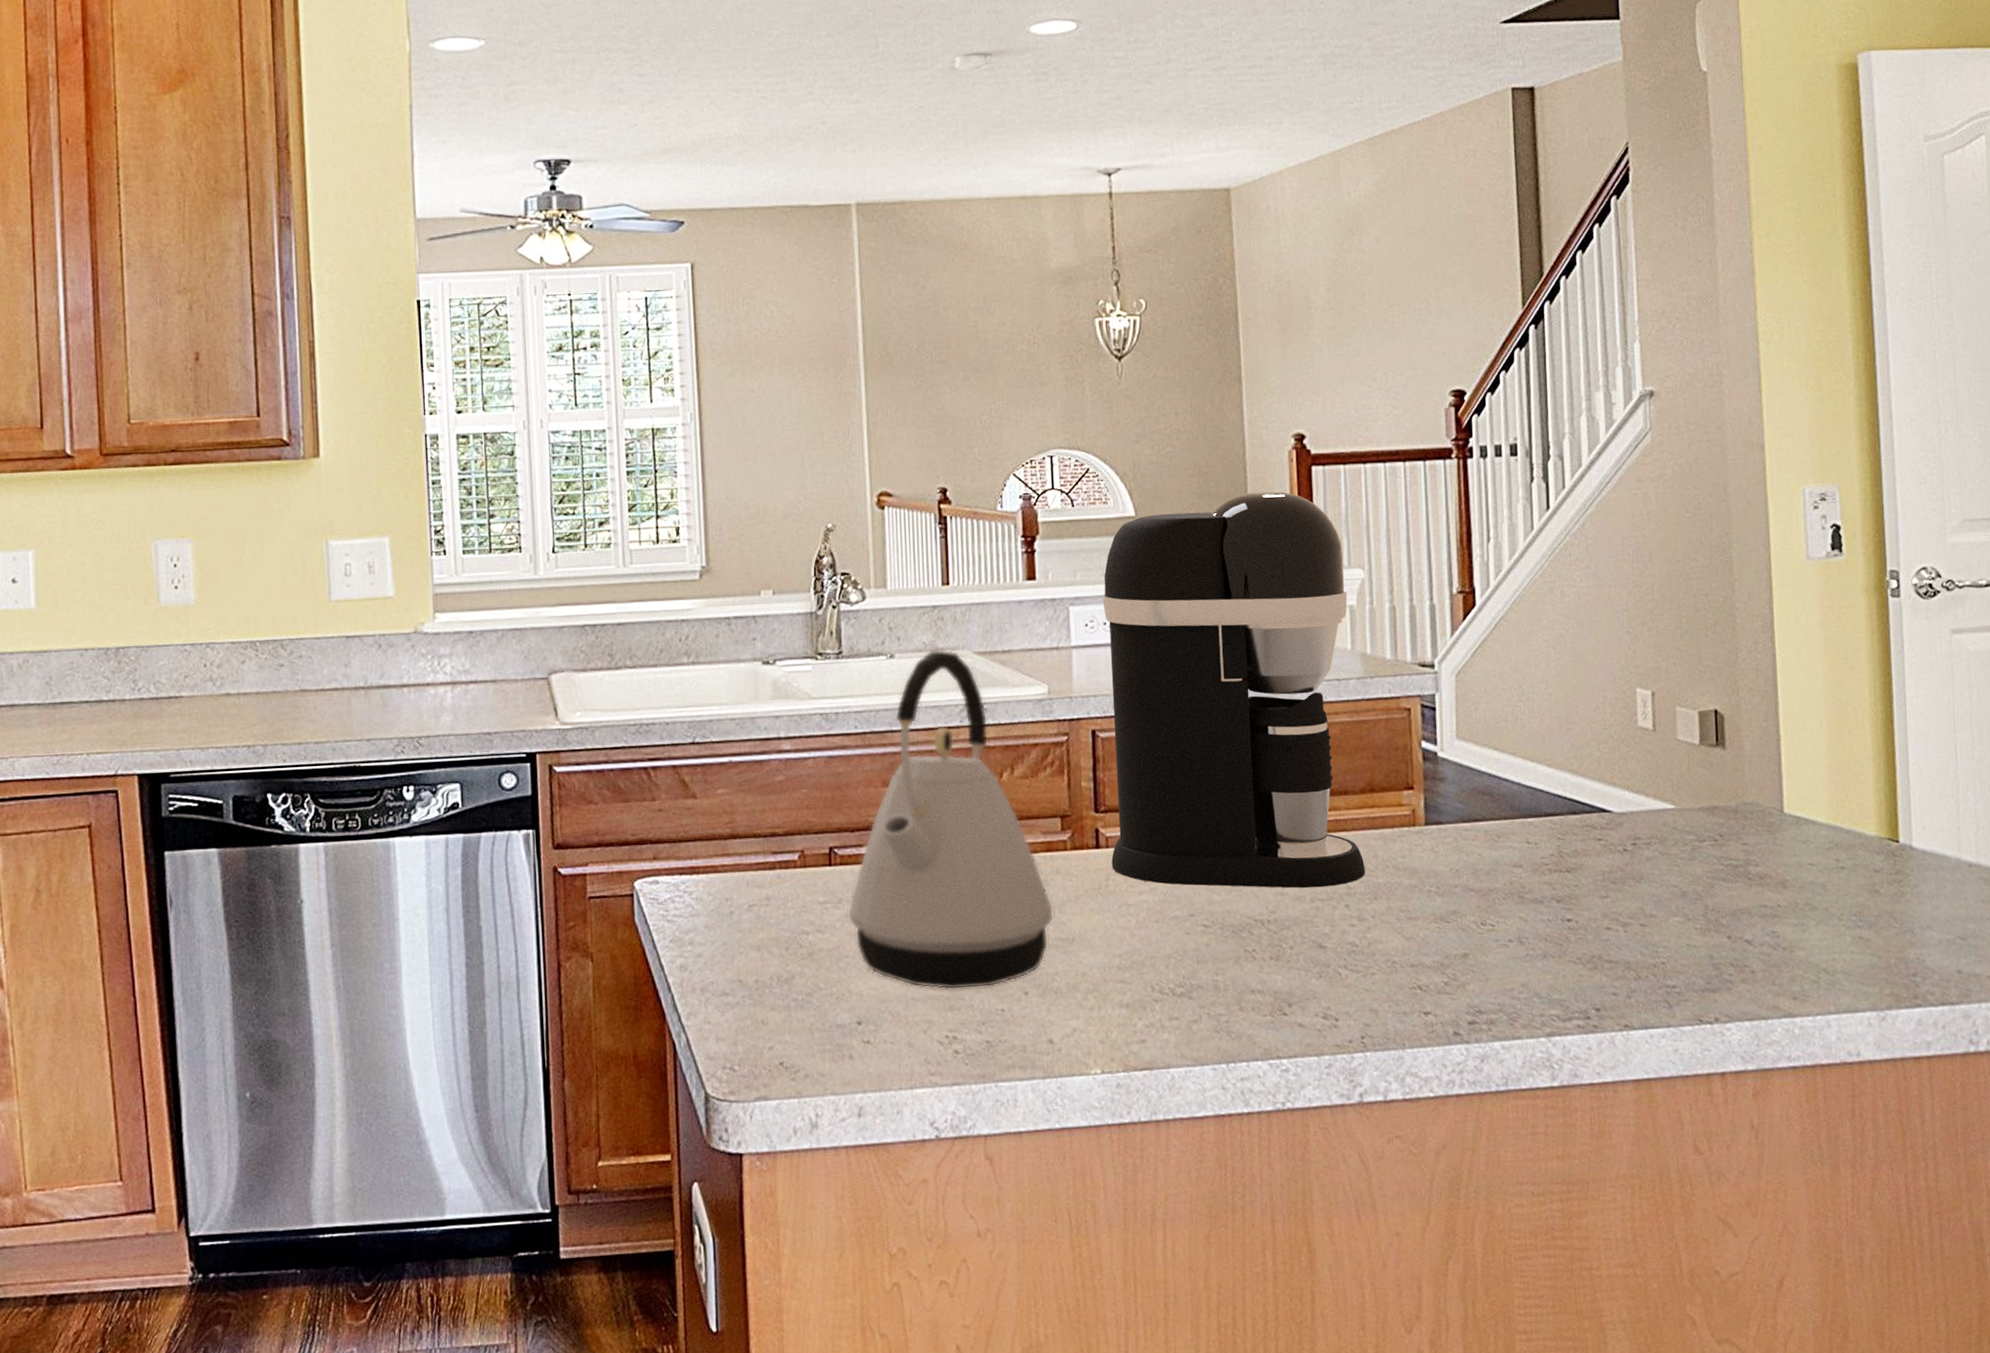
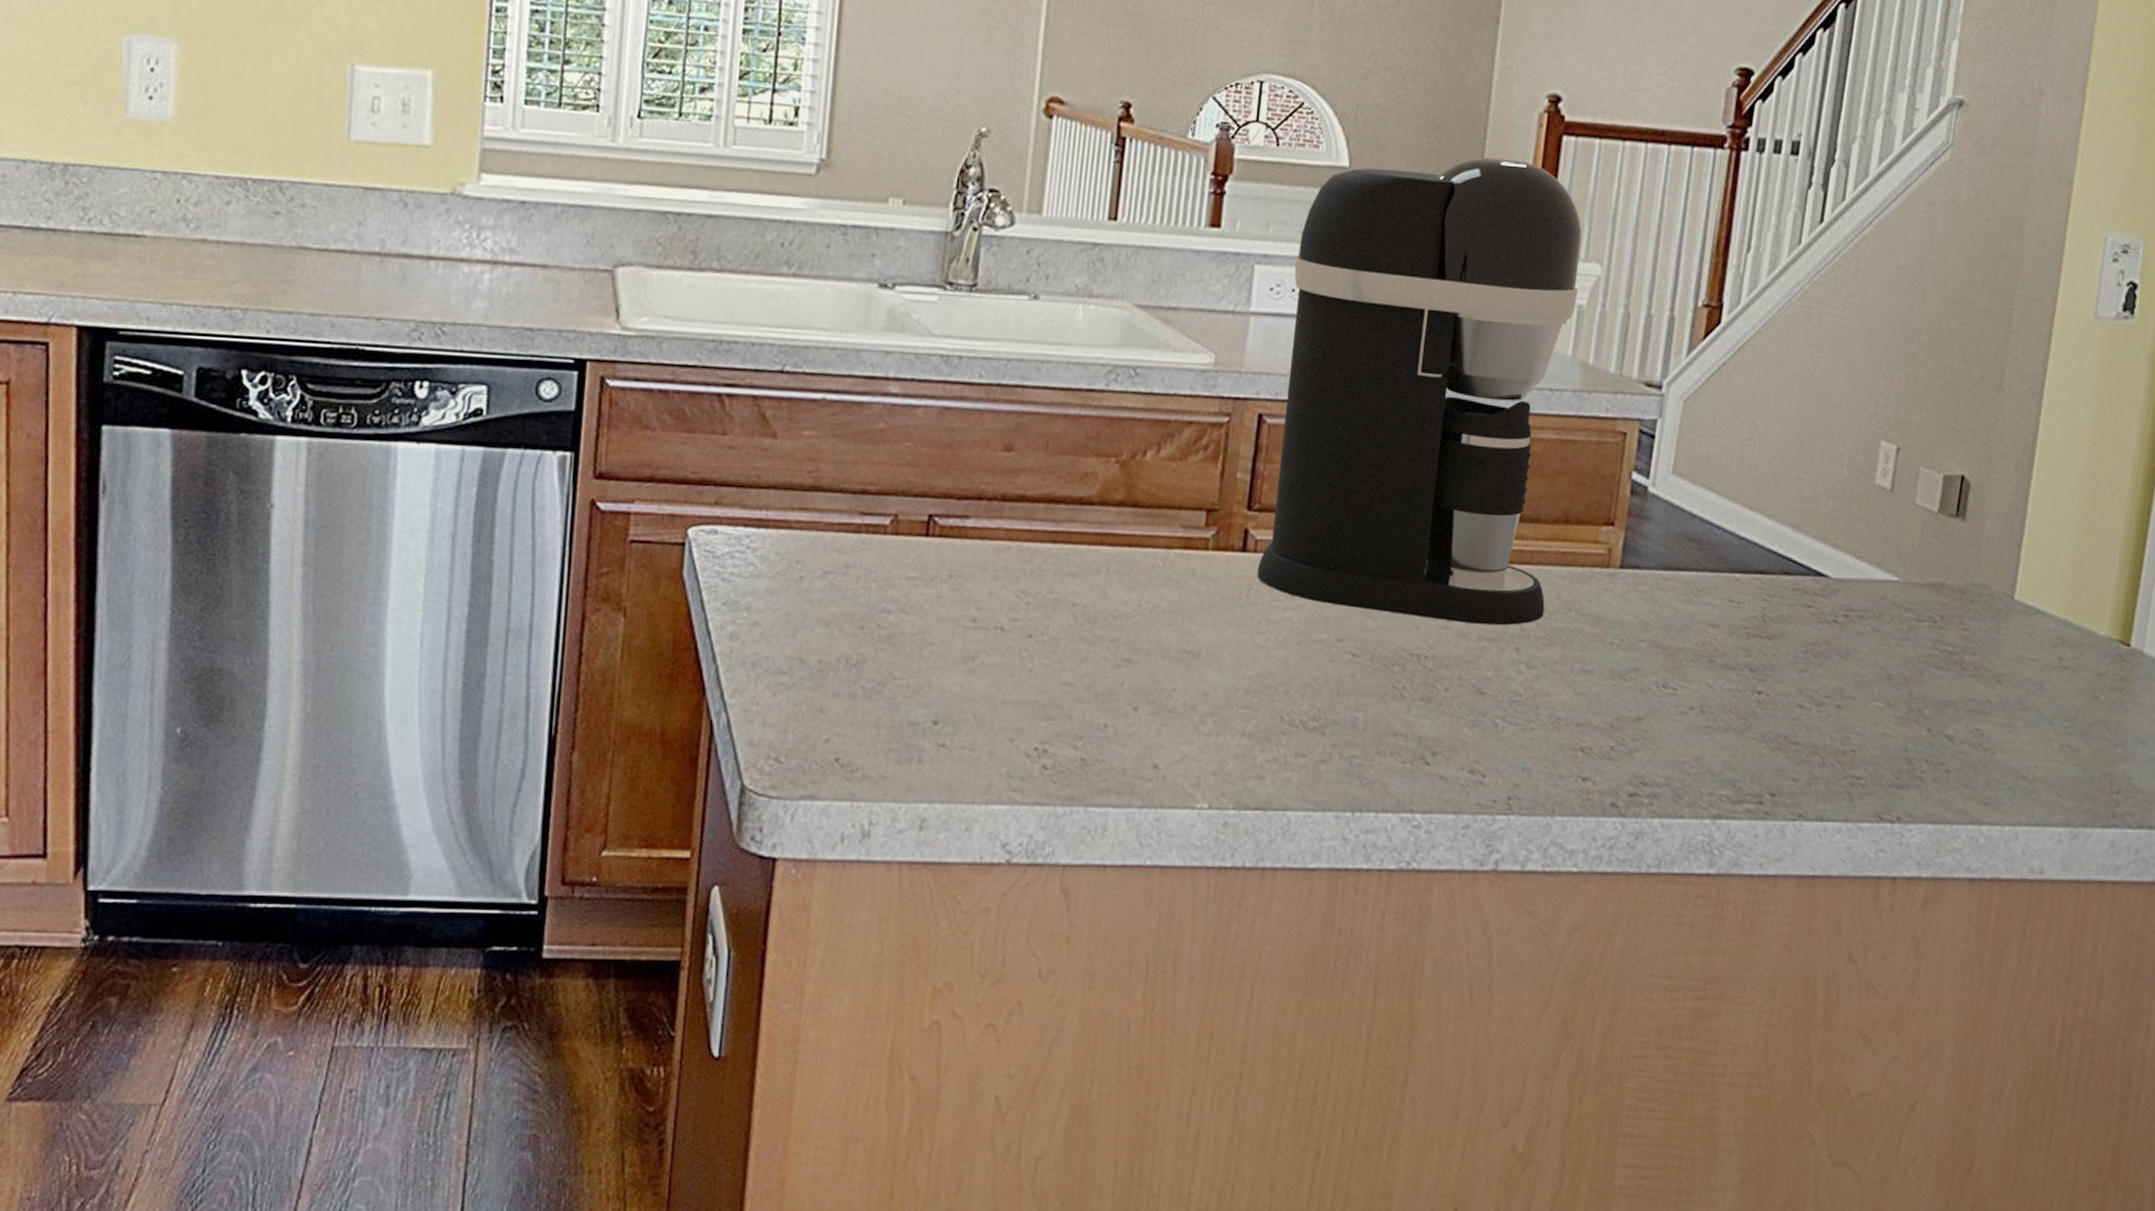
kettle: present [847,649,1055,990] -> none [939,295,1183,698]

